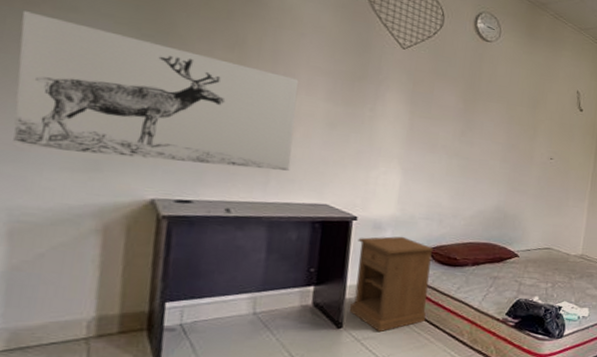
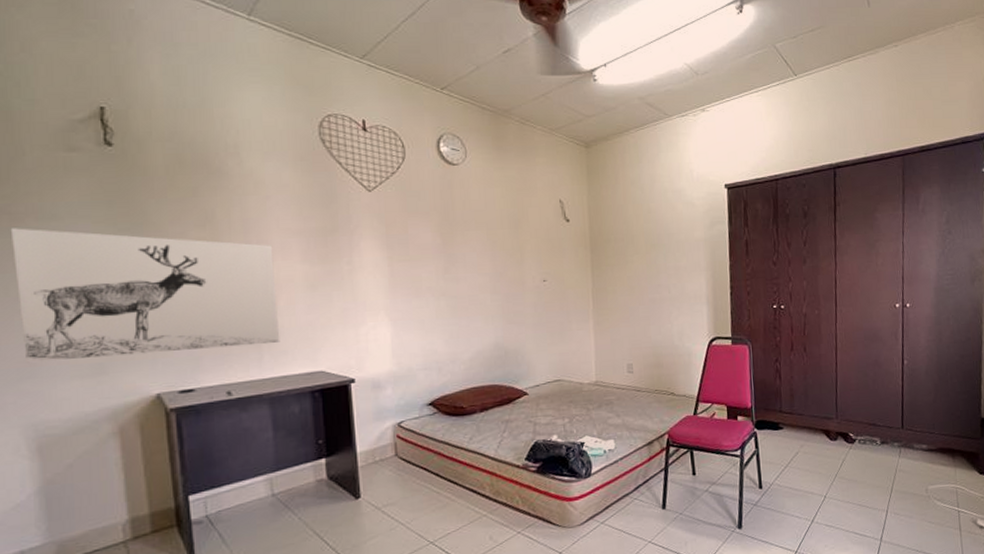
nightstand: present [349,236,434,333] -> none [360,392,442,498]

